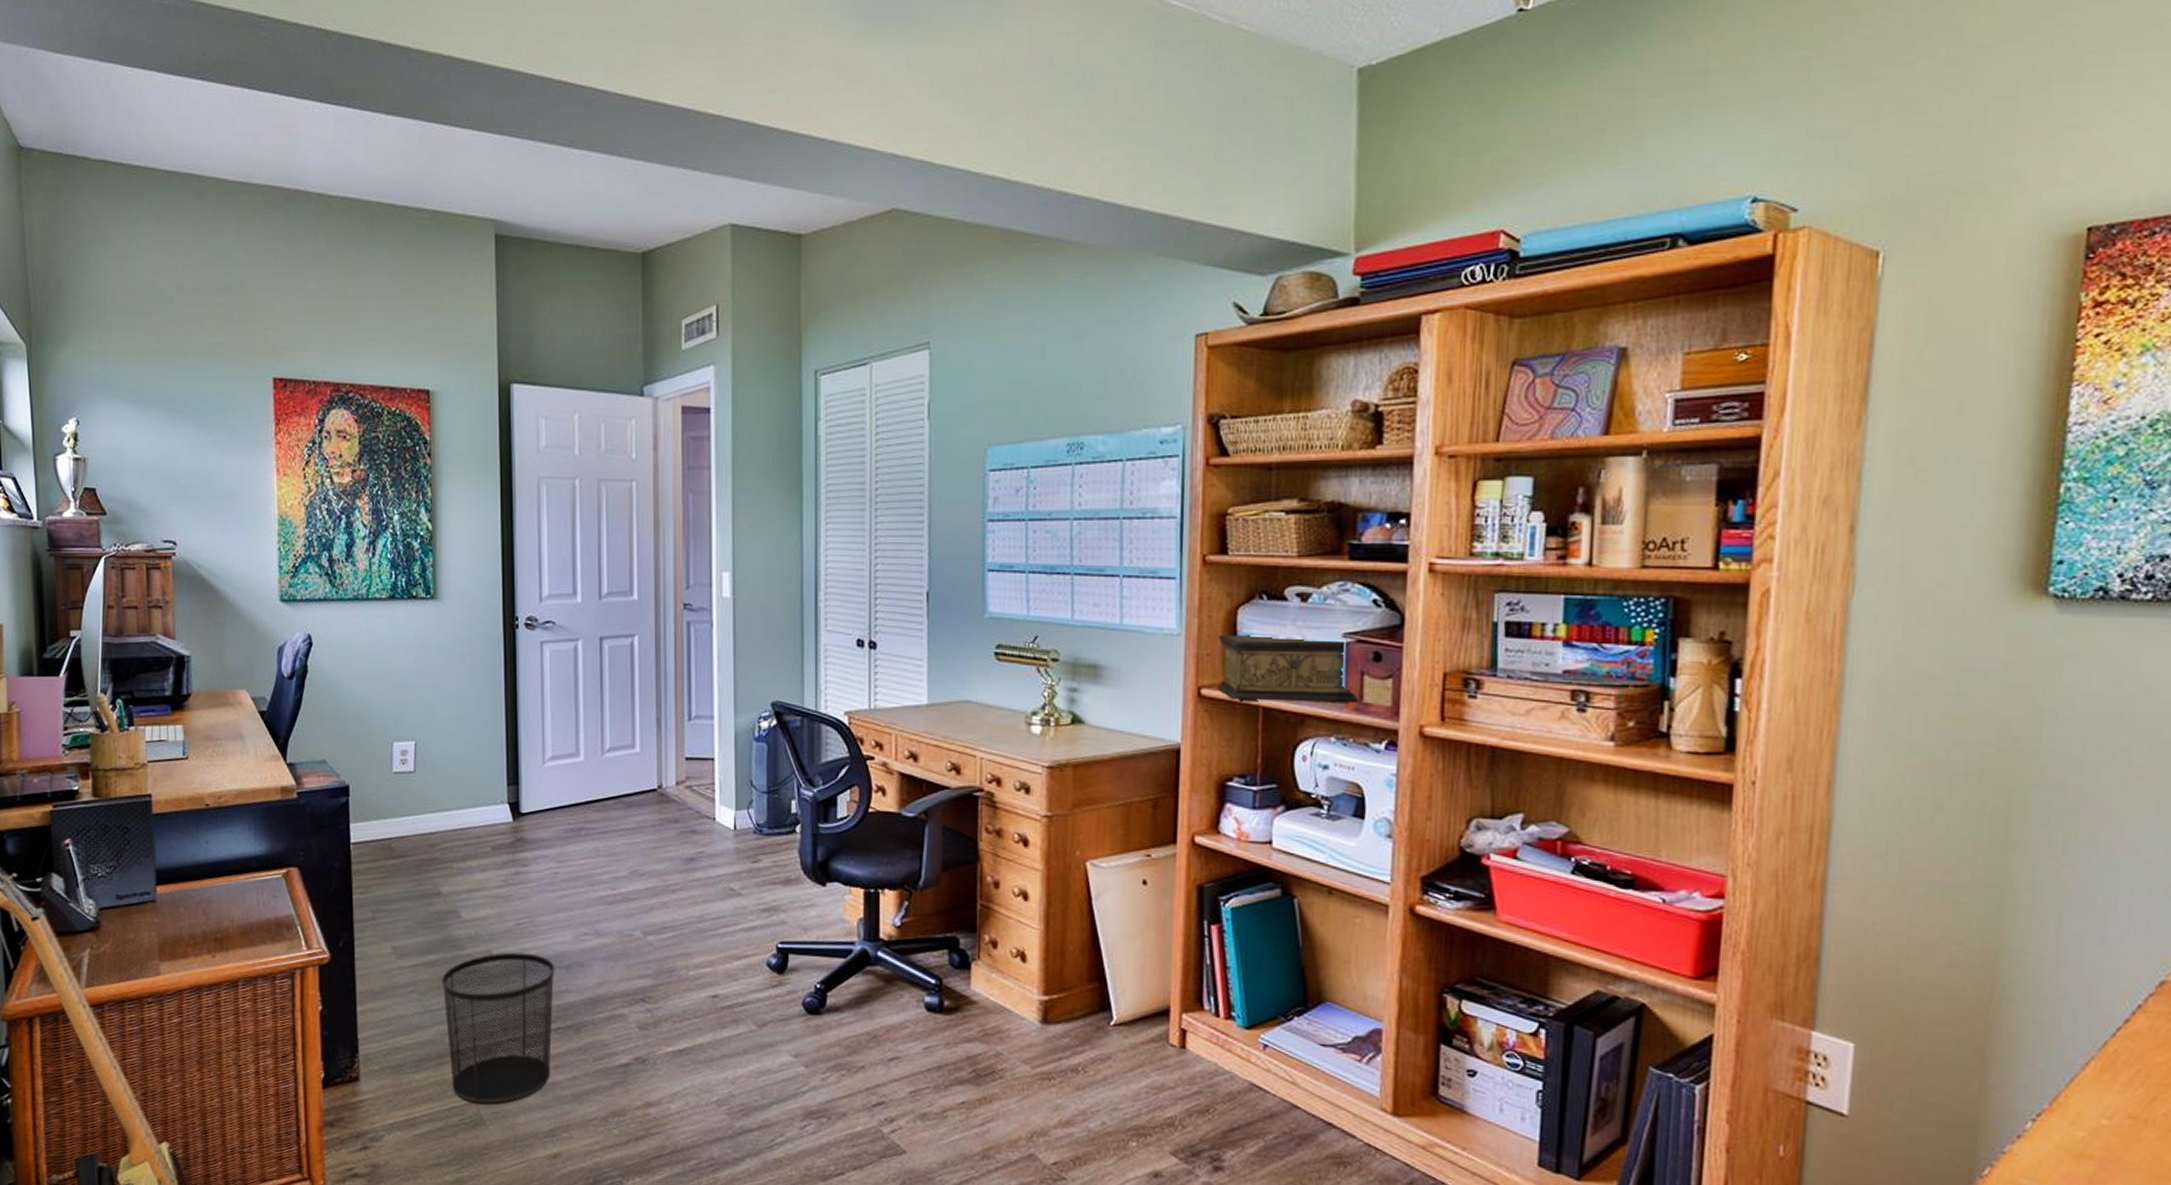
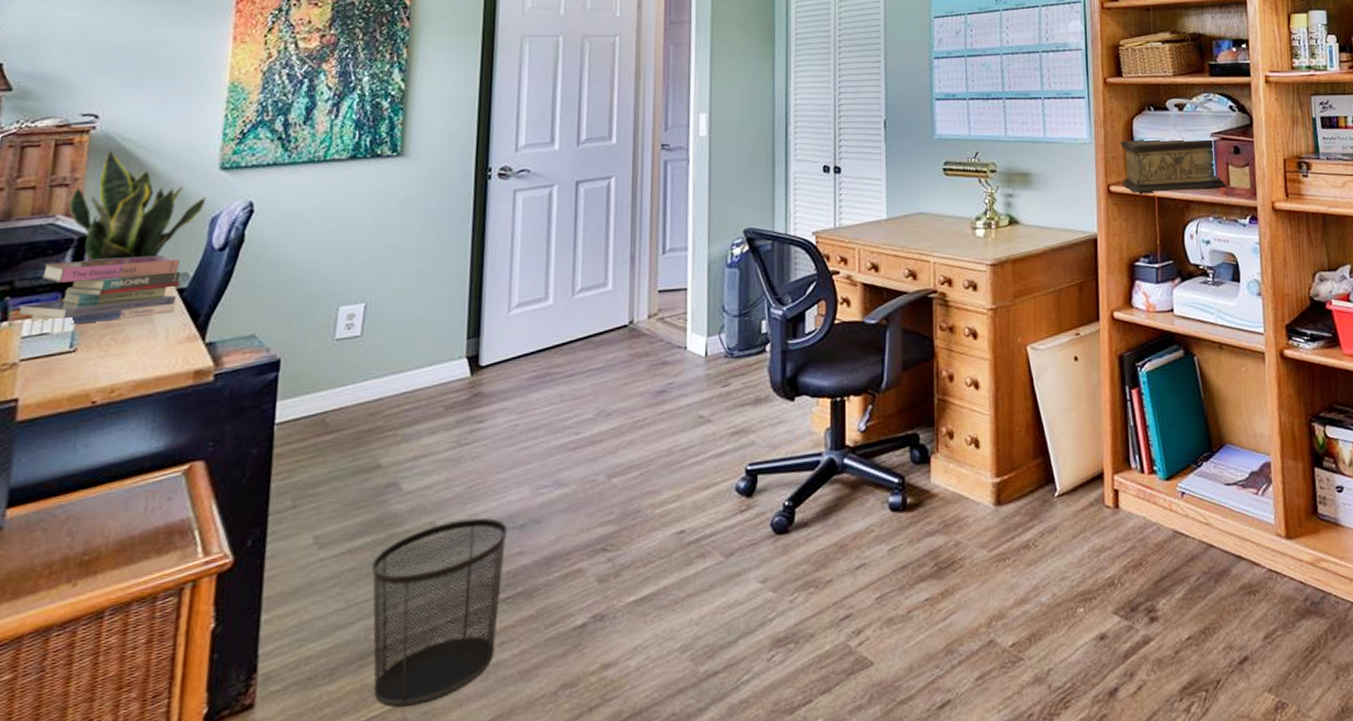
books: none [140,677,260,735] -> present [18,255,181,325]
potted plant: none [164,576,272,682] -> present [68,150,207,262]

